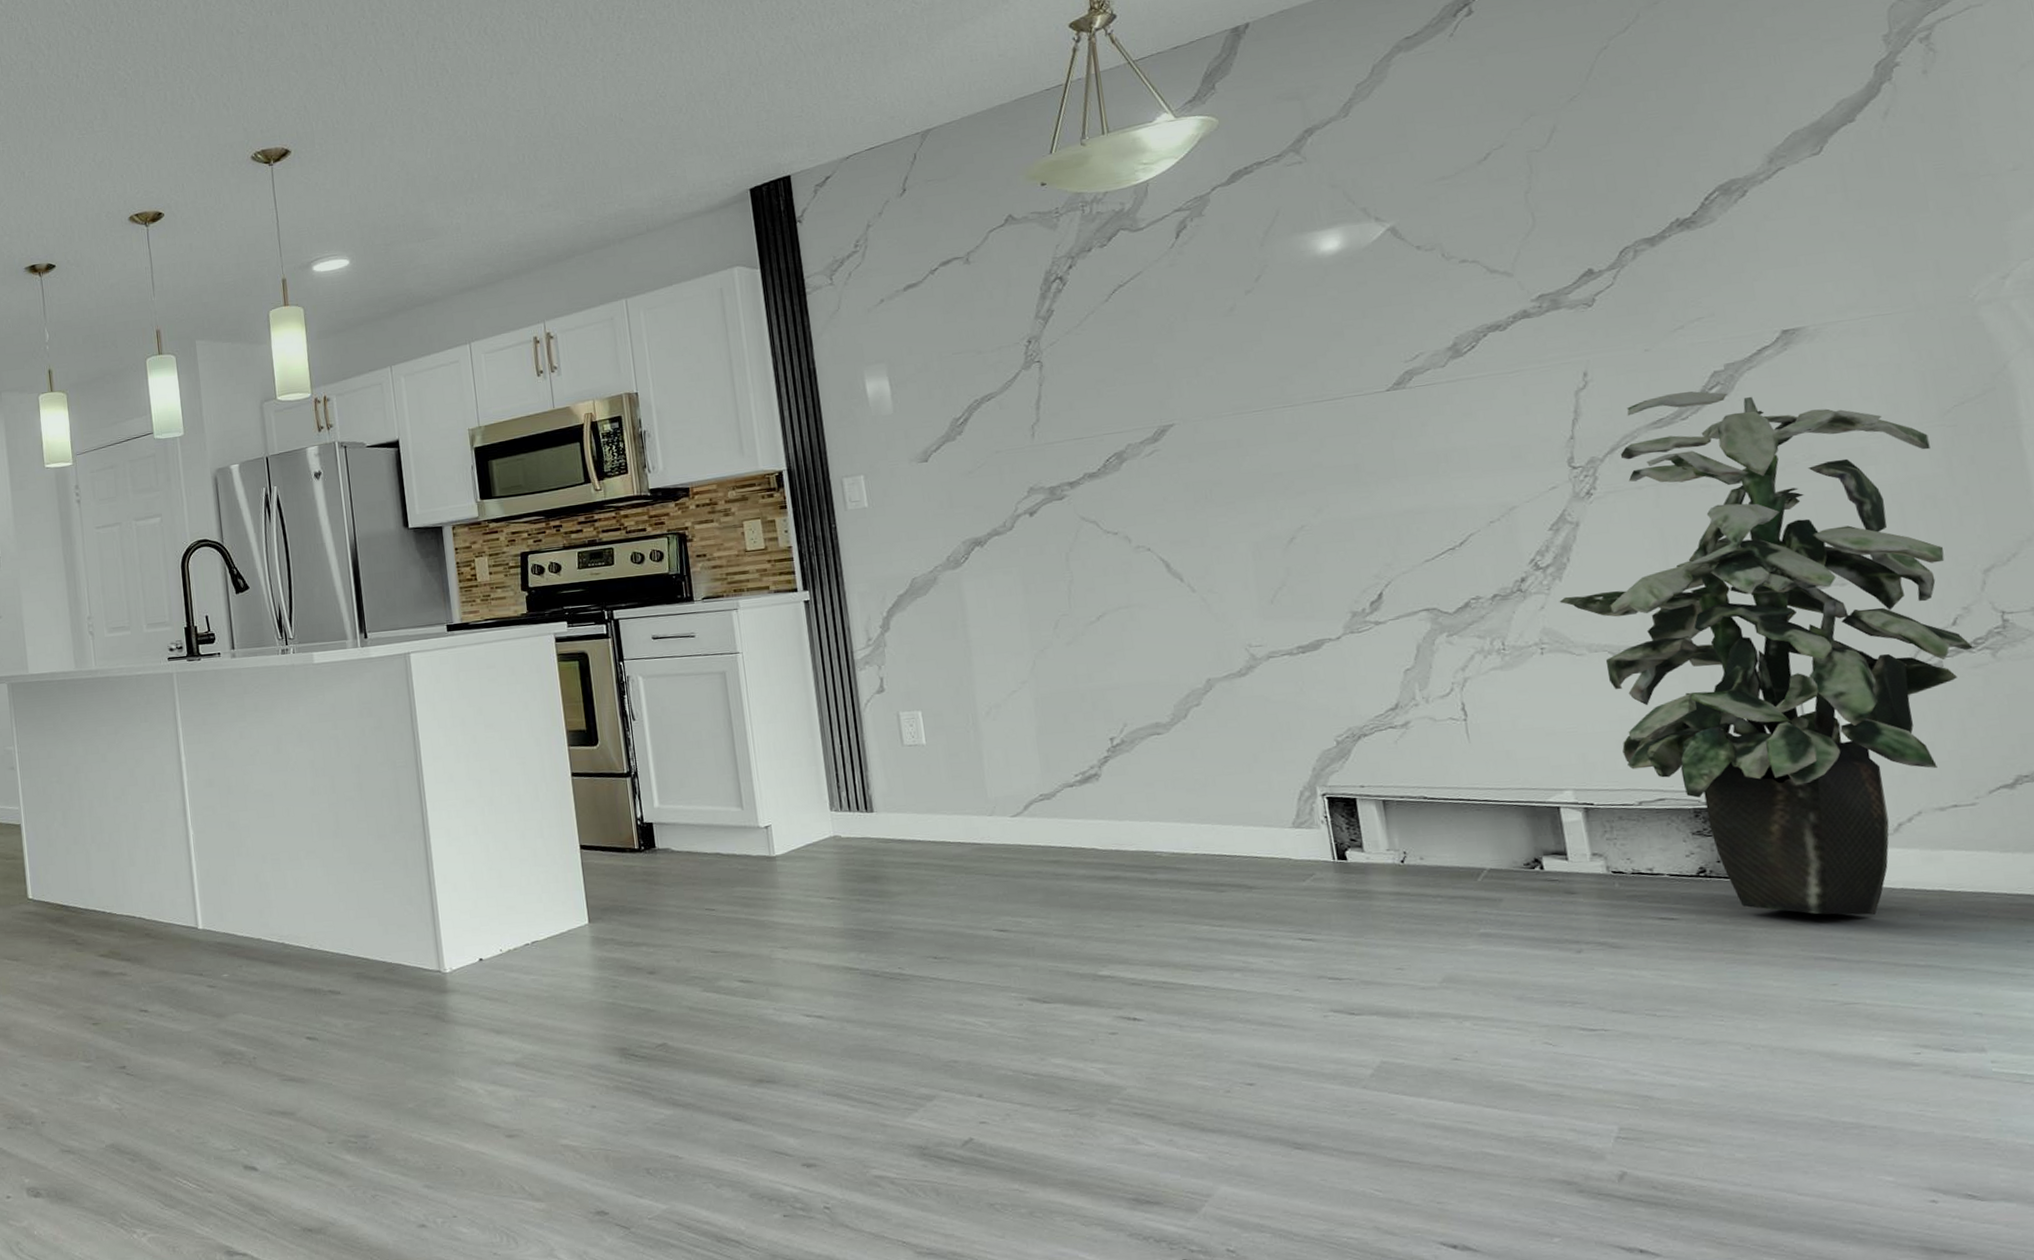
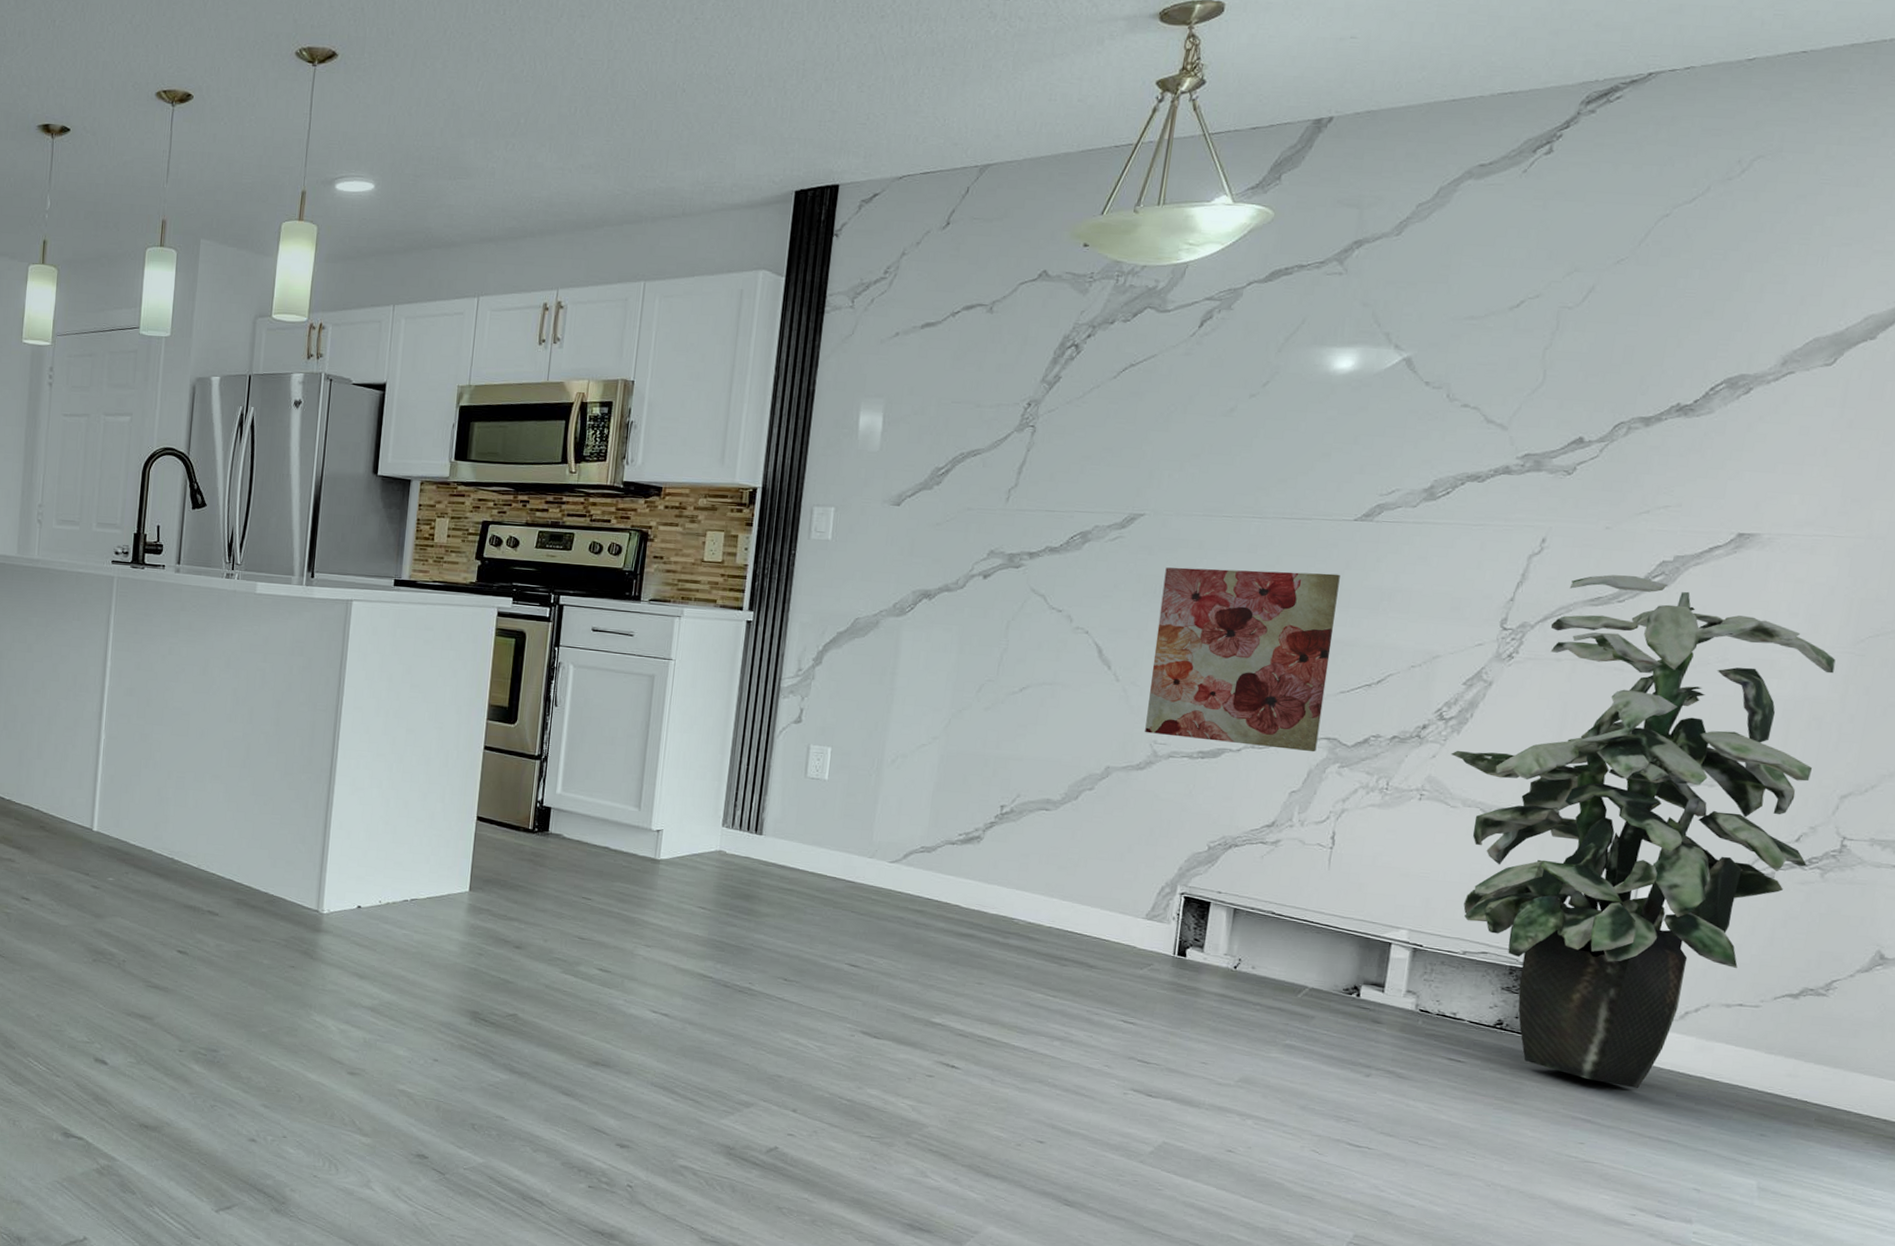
wall art: none [1210,445,1419,638] -> present [1145,567,1341,752]

